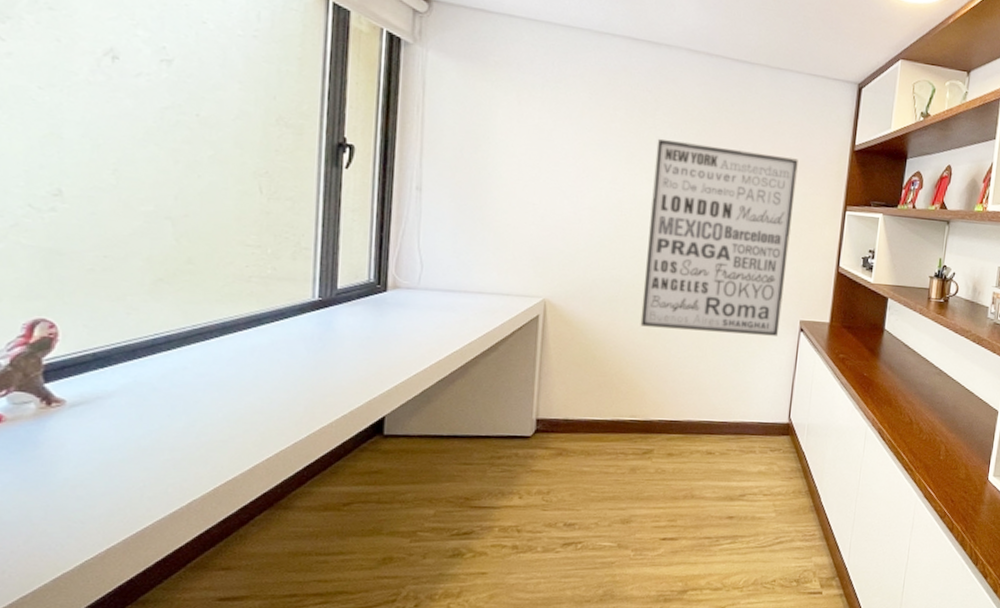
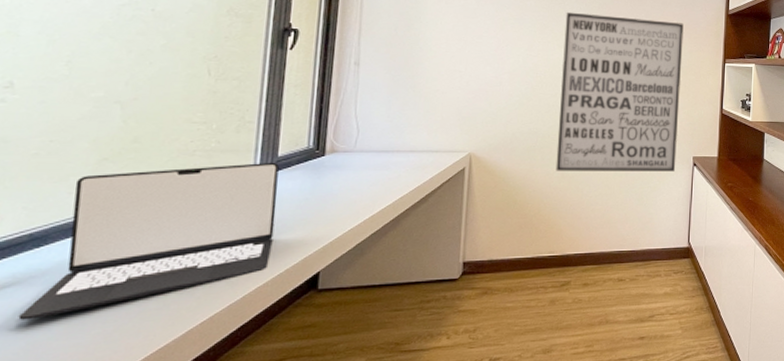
laptop: none [90,294,339,441] -> present [18,162,279,320]

